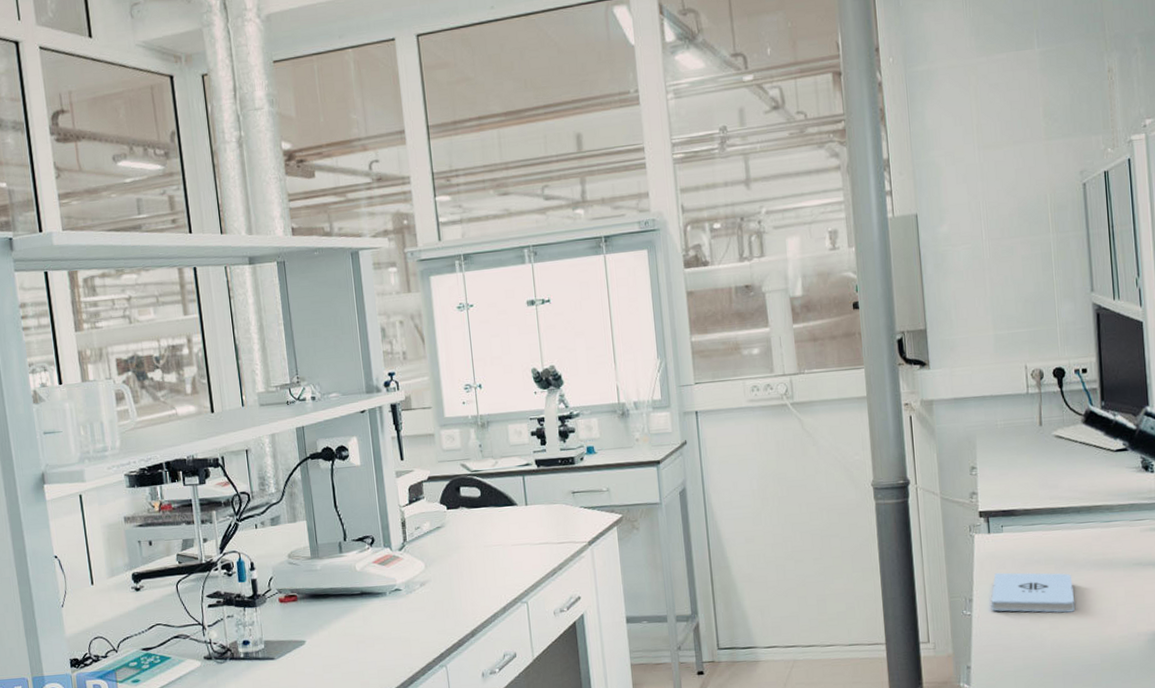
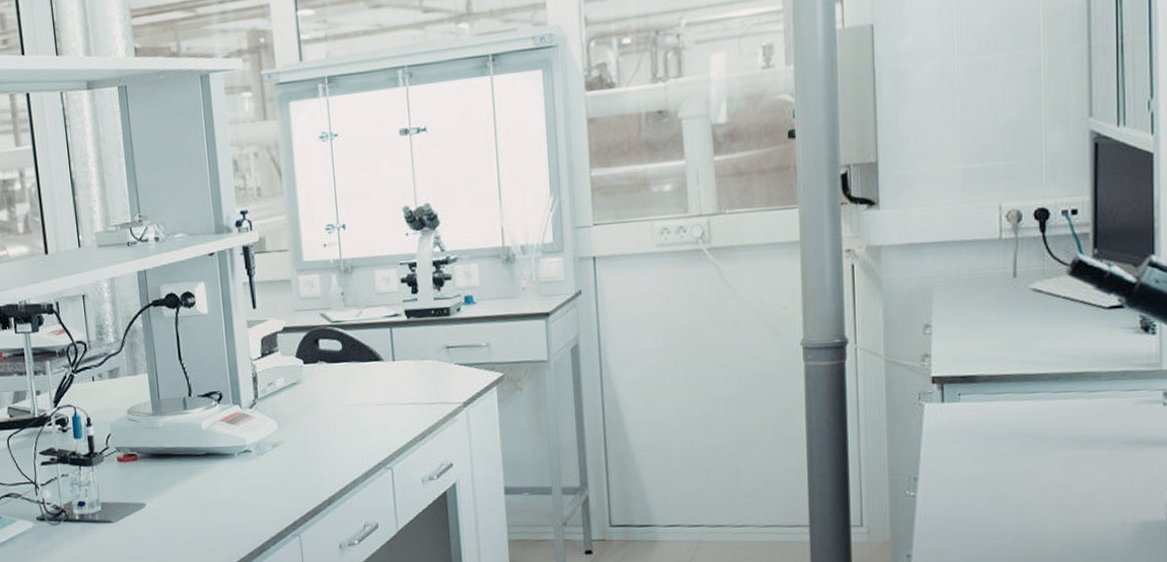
notepad: present [991,572,1075,613] -> none [940,448,1044,497]

